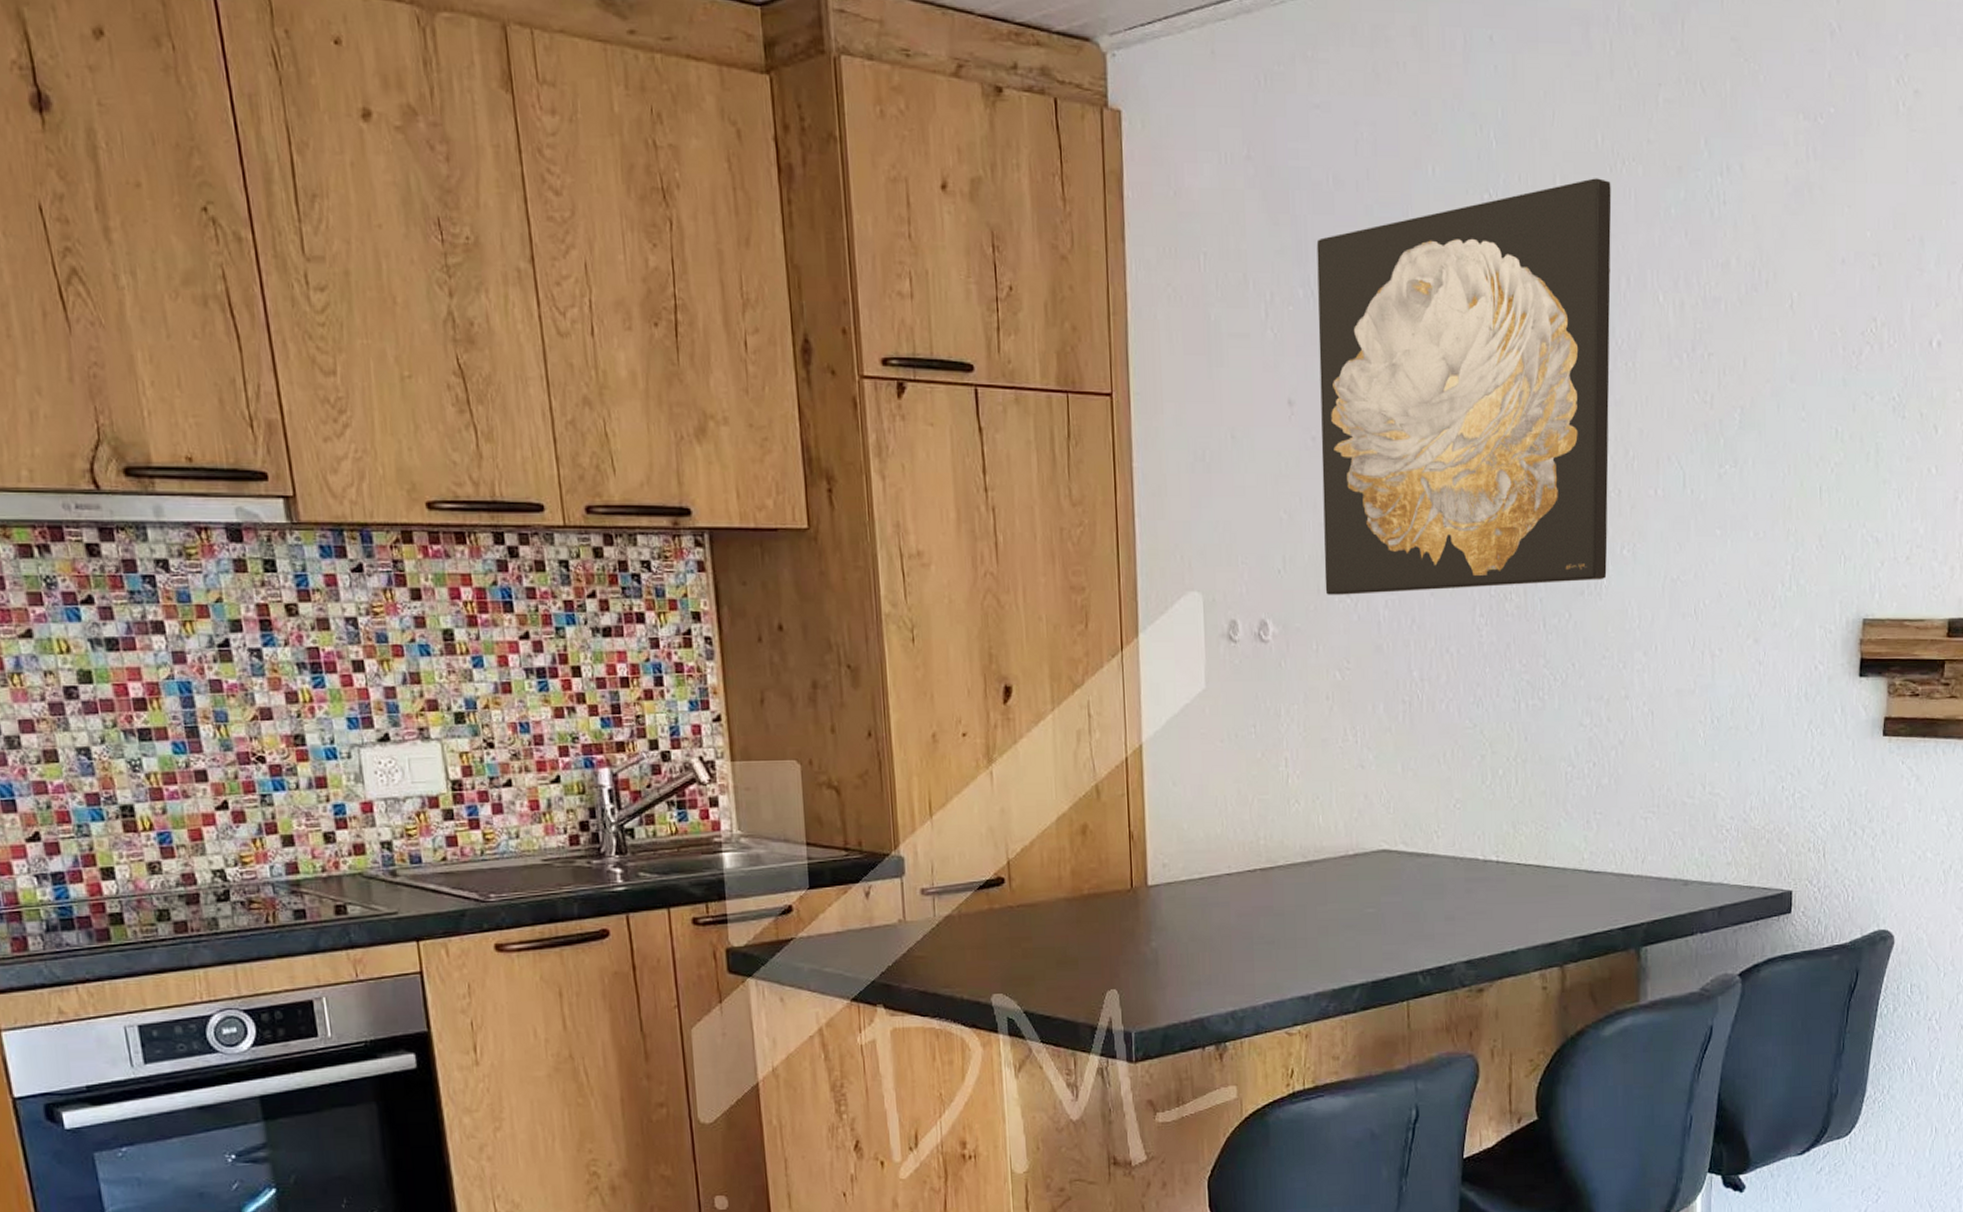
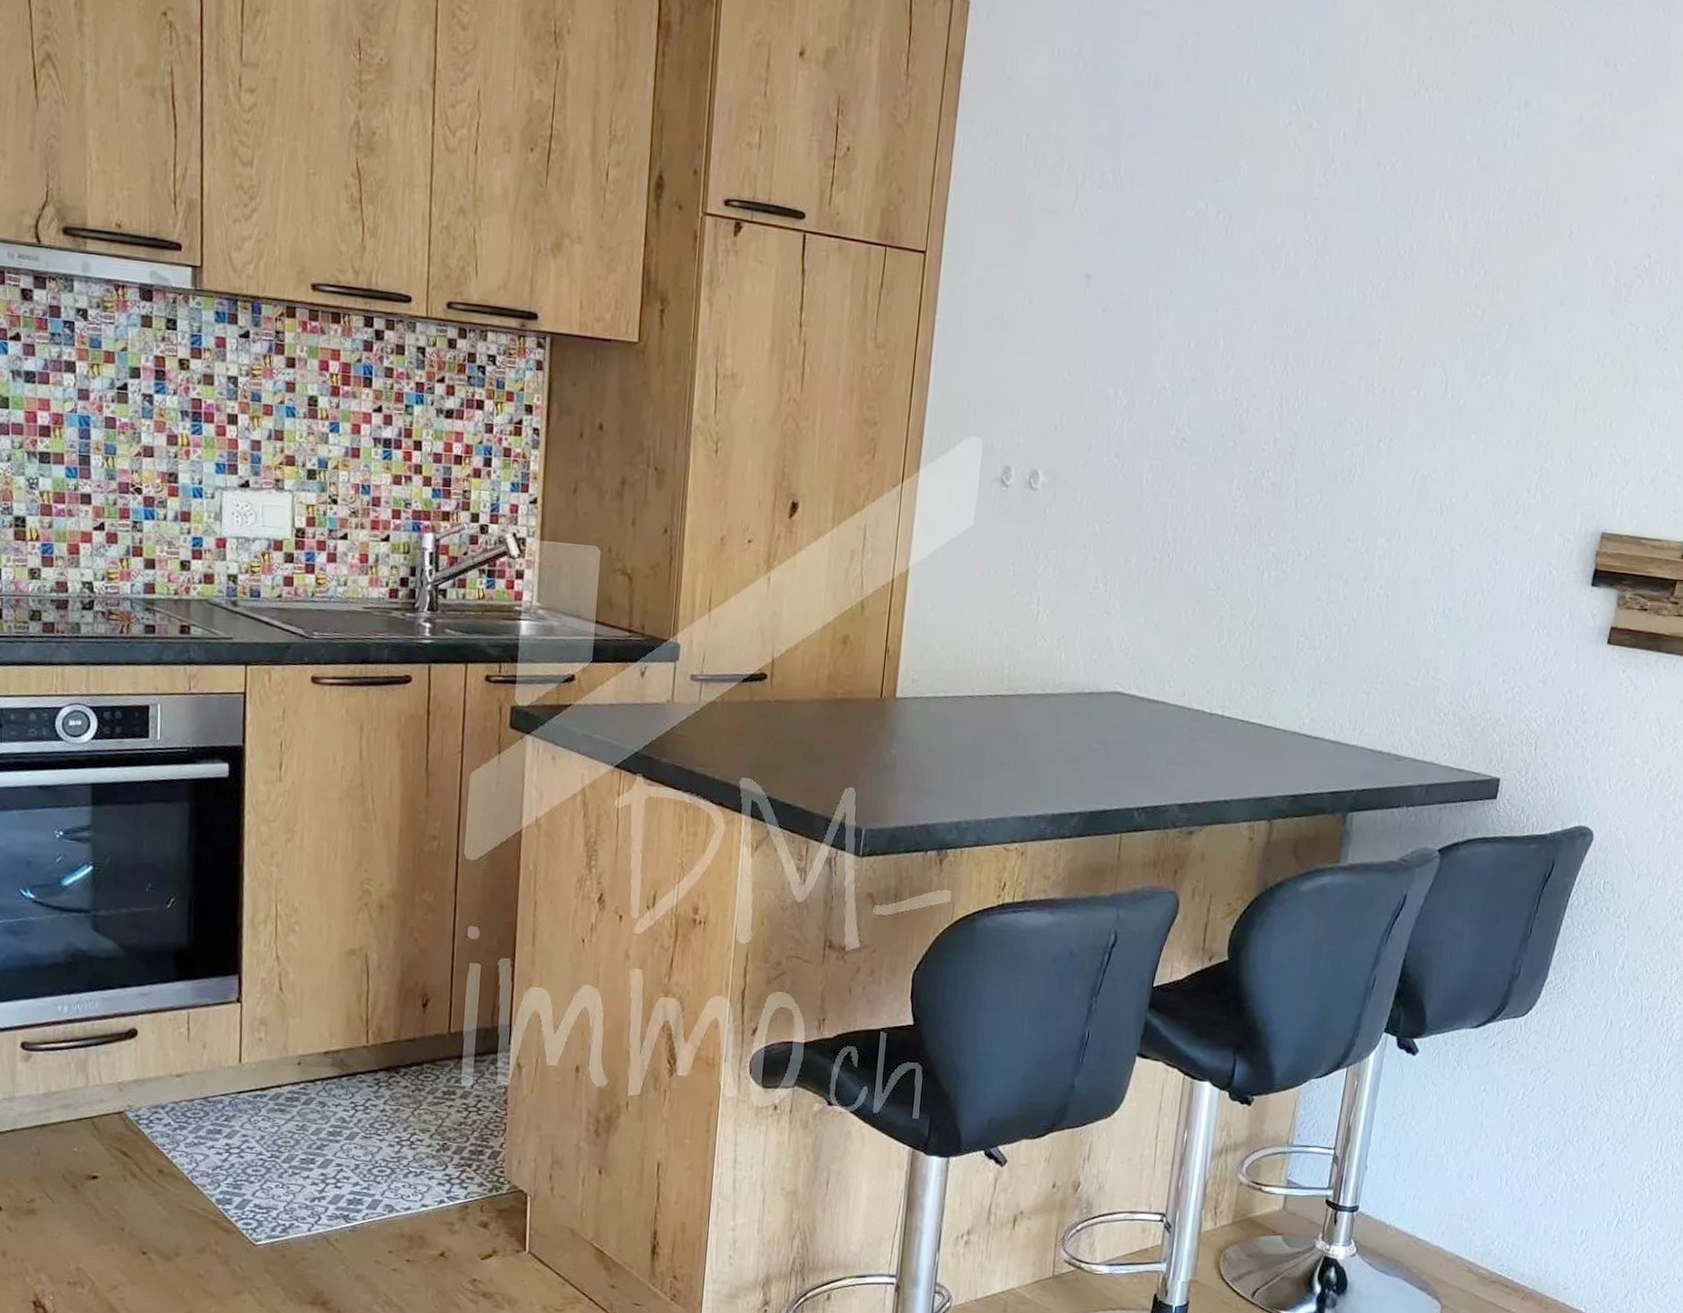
wall art: present [1316,178,1612,595] -> none [1096,101,1413,469]

